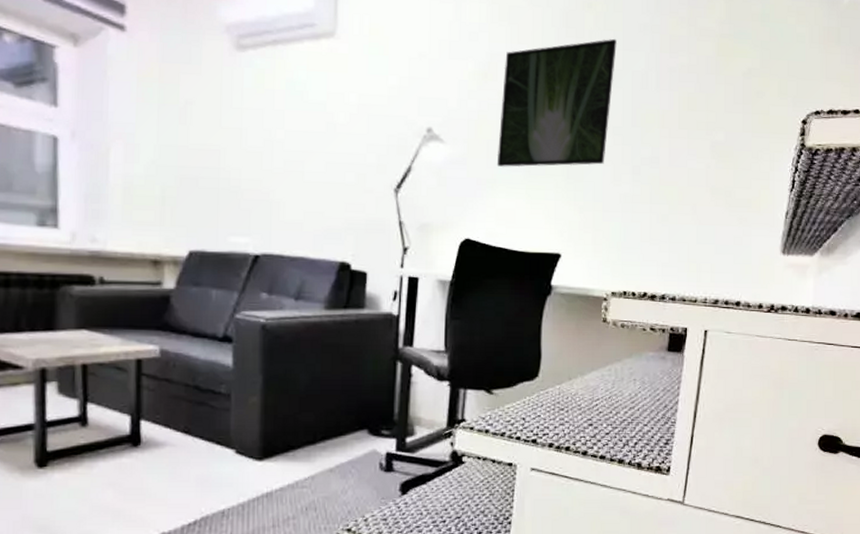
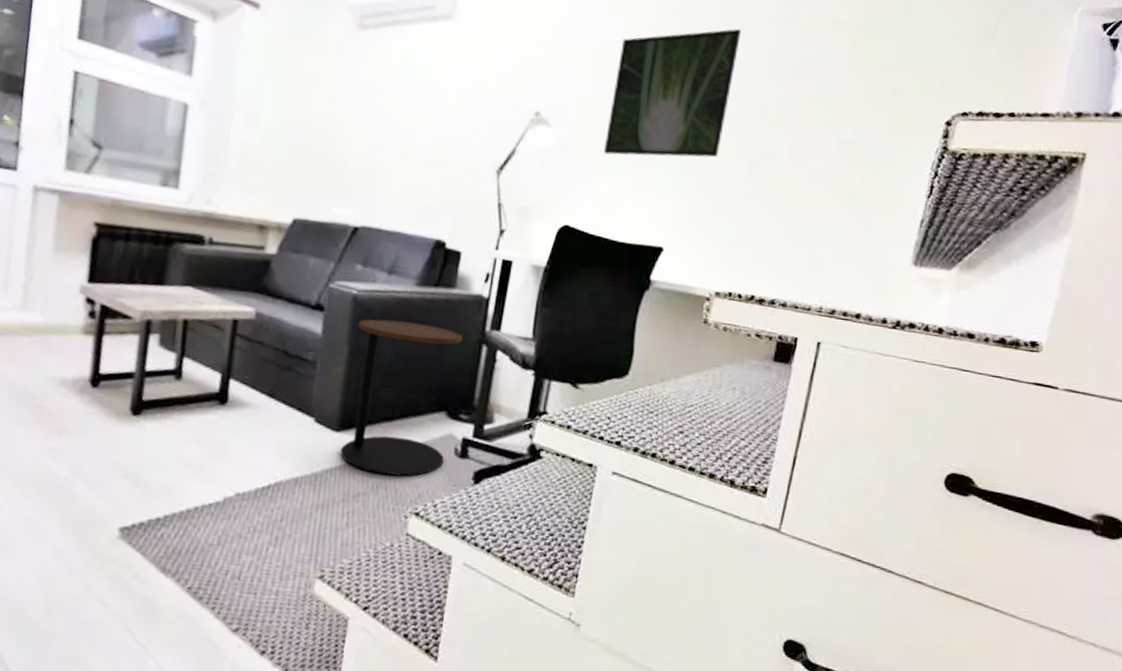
side table: none [265,345,377,496] -> present [340,318,463,477]

